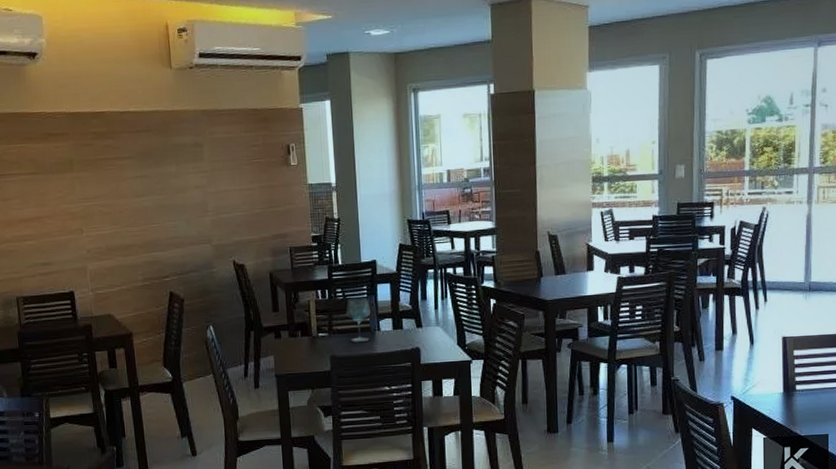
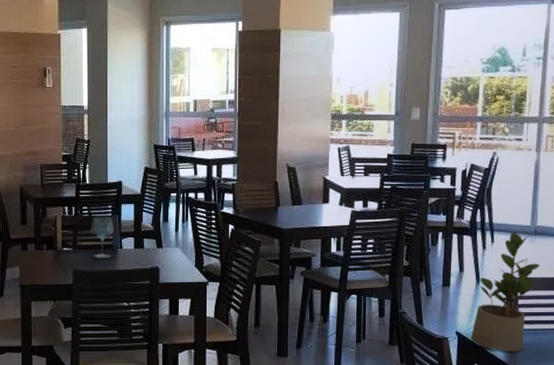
potted plant: none [747,289,816,415] -> present [471,232,540,353]

